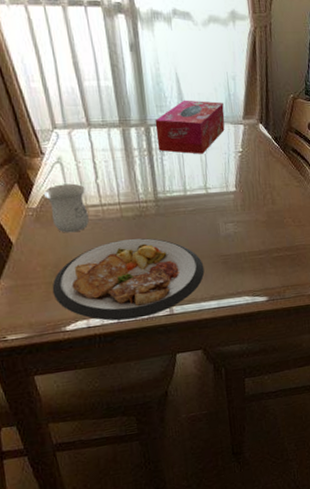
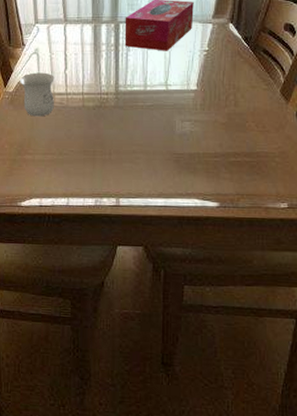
plate: present [52,238,205,321] -> none [15,128,155,205]

